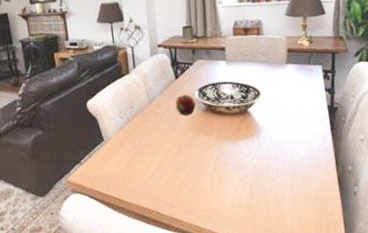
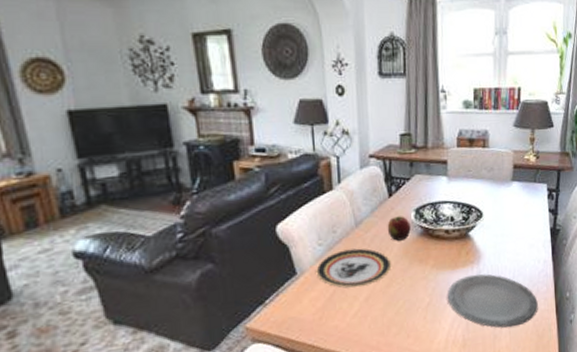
plate: none [119,121,180,153] -> present [316,248,391,288]
plate: none [230,145,320,196] -> present [447,274,538,328]

